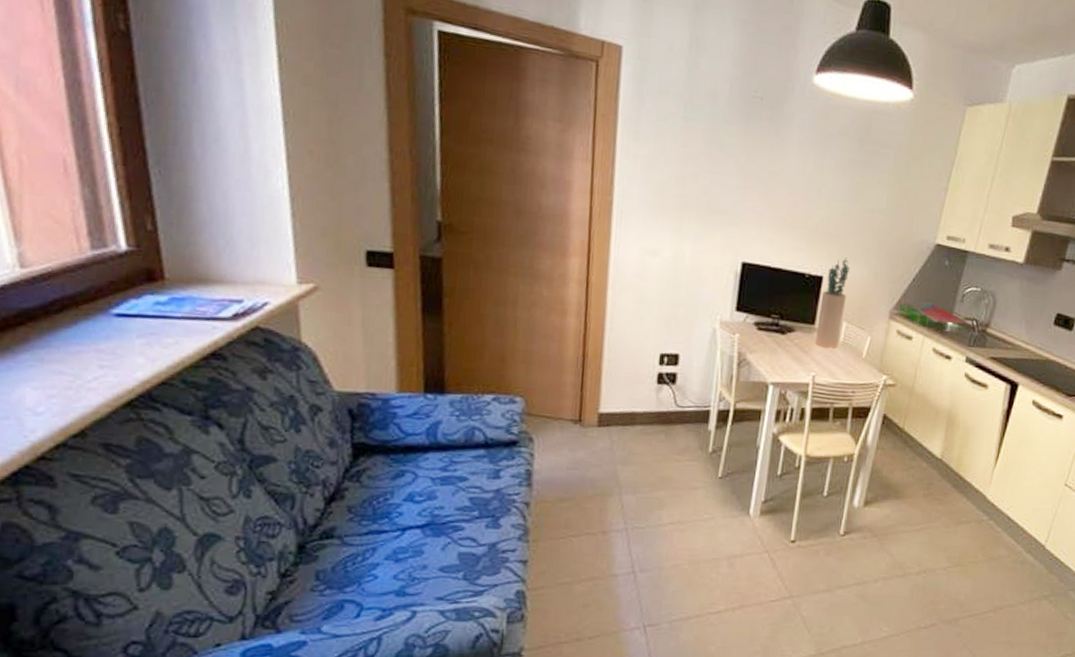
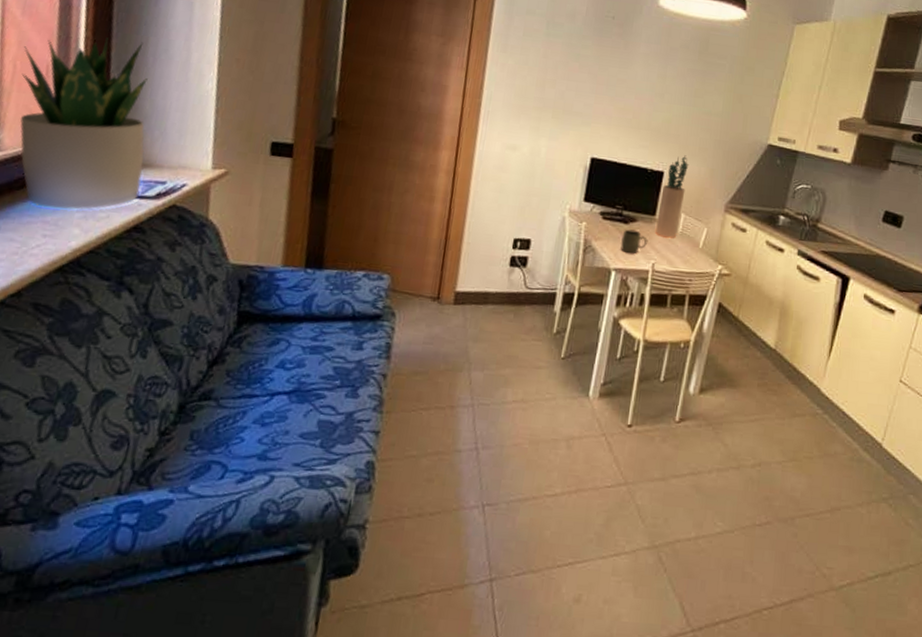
planter: none [26,124,212,336] -> present [20,37,148,210]
mug: none [777,340,807,366] -> present [620,229,647,253]
dish rack: present [897,301,968,329] -> none [732,196,799,223]

